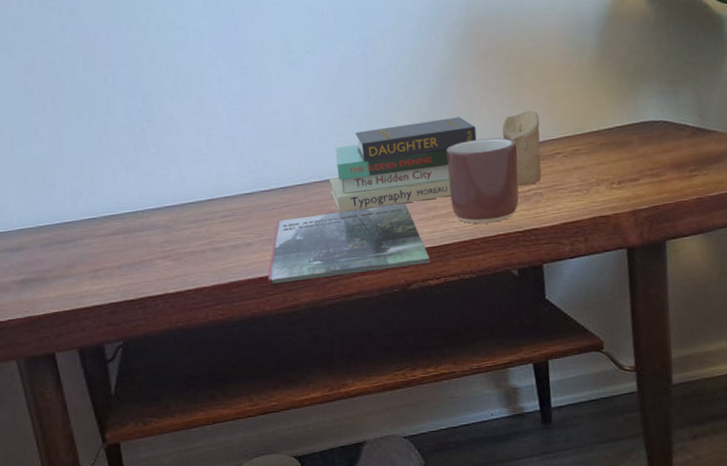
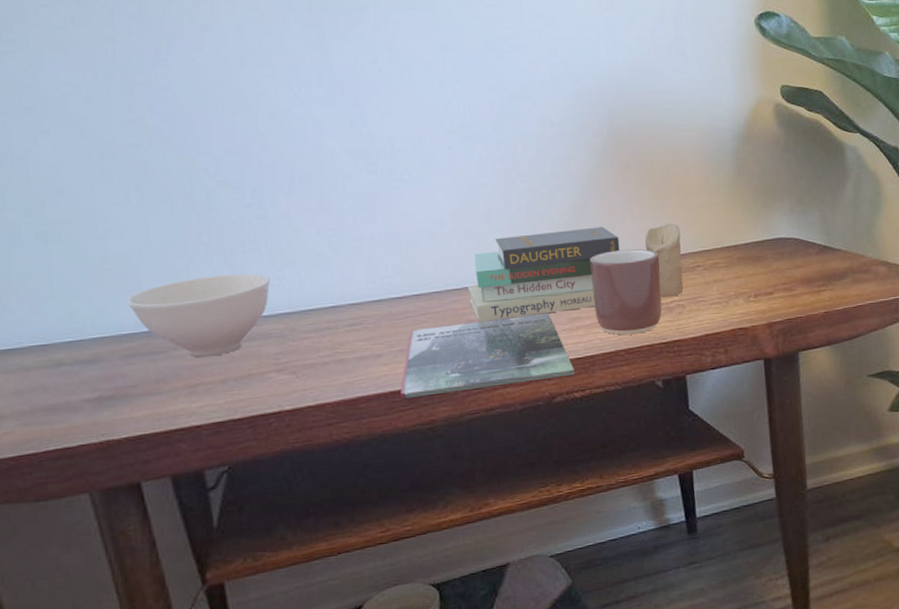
bowl: none [43,171,158,246] -> present [126,273,270,358]

